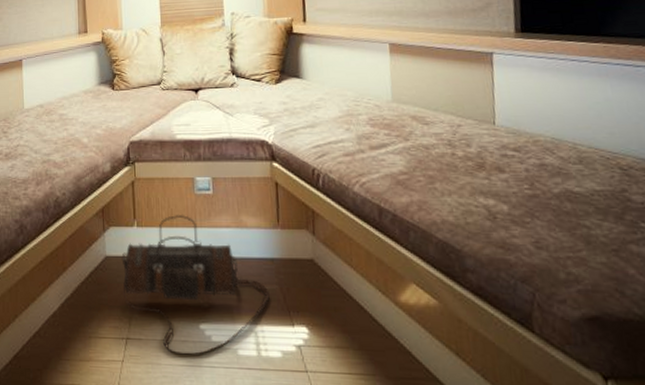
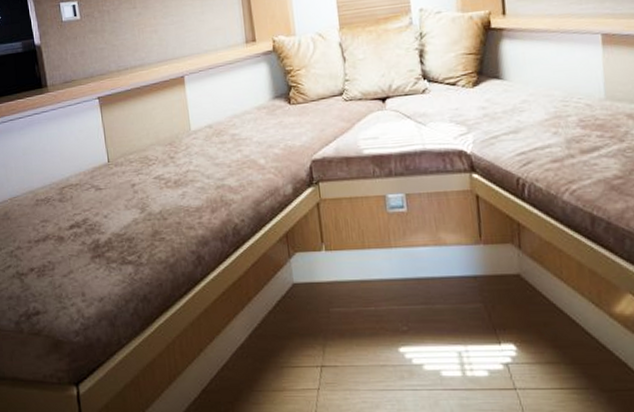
duffel bag: present [121,215,270,355] -> none [310,235,473,379]

